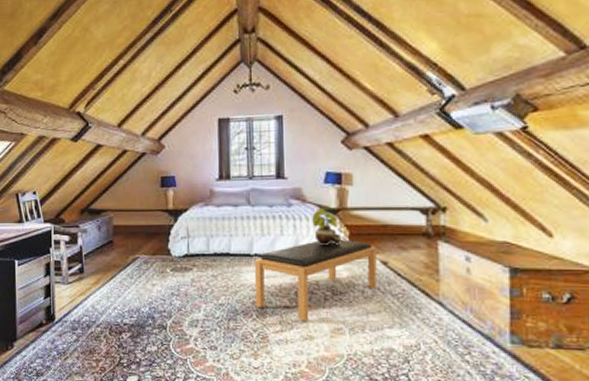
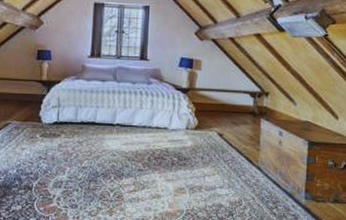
bench: present [254,239,378,321] -> none [114,114,215,182]
potted plant: present [312,206,342,245] -> none [167,86,190,119]

